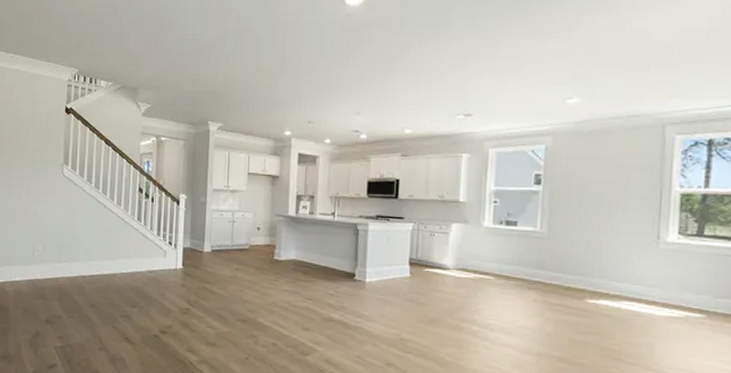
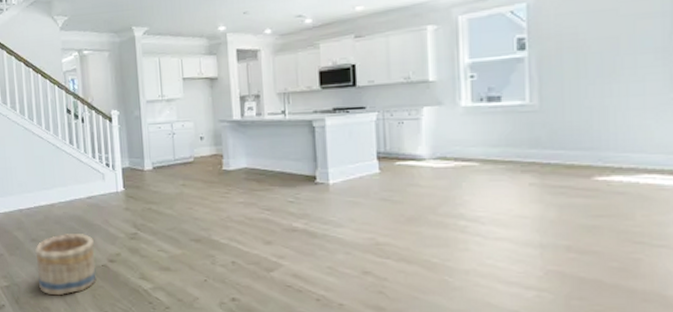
basket: none [92,302,149,361] -> present [35,234,96,296]

